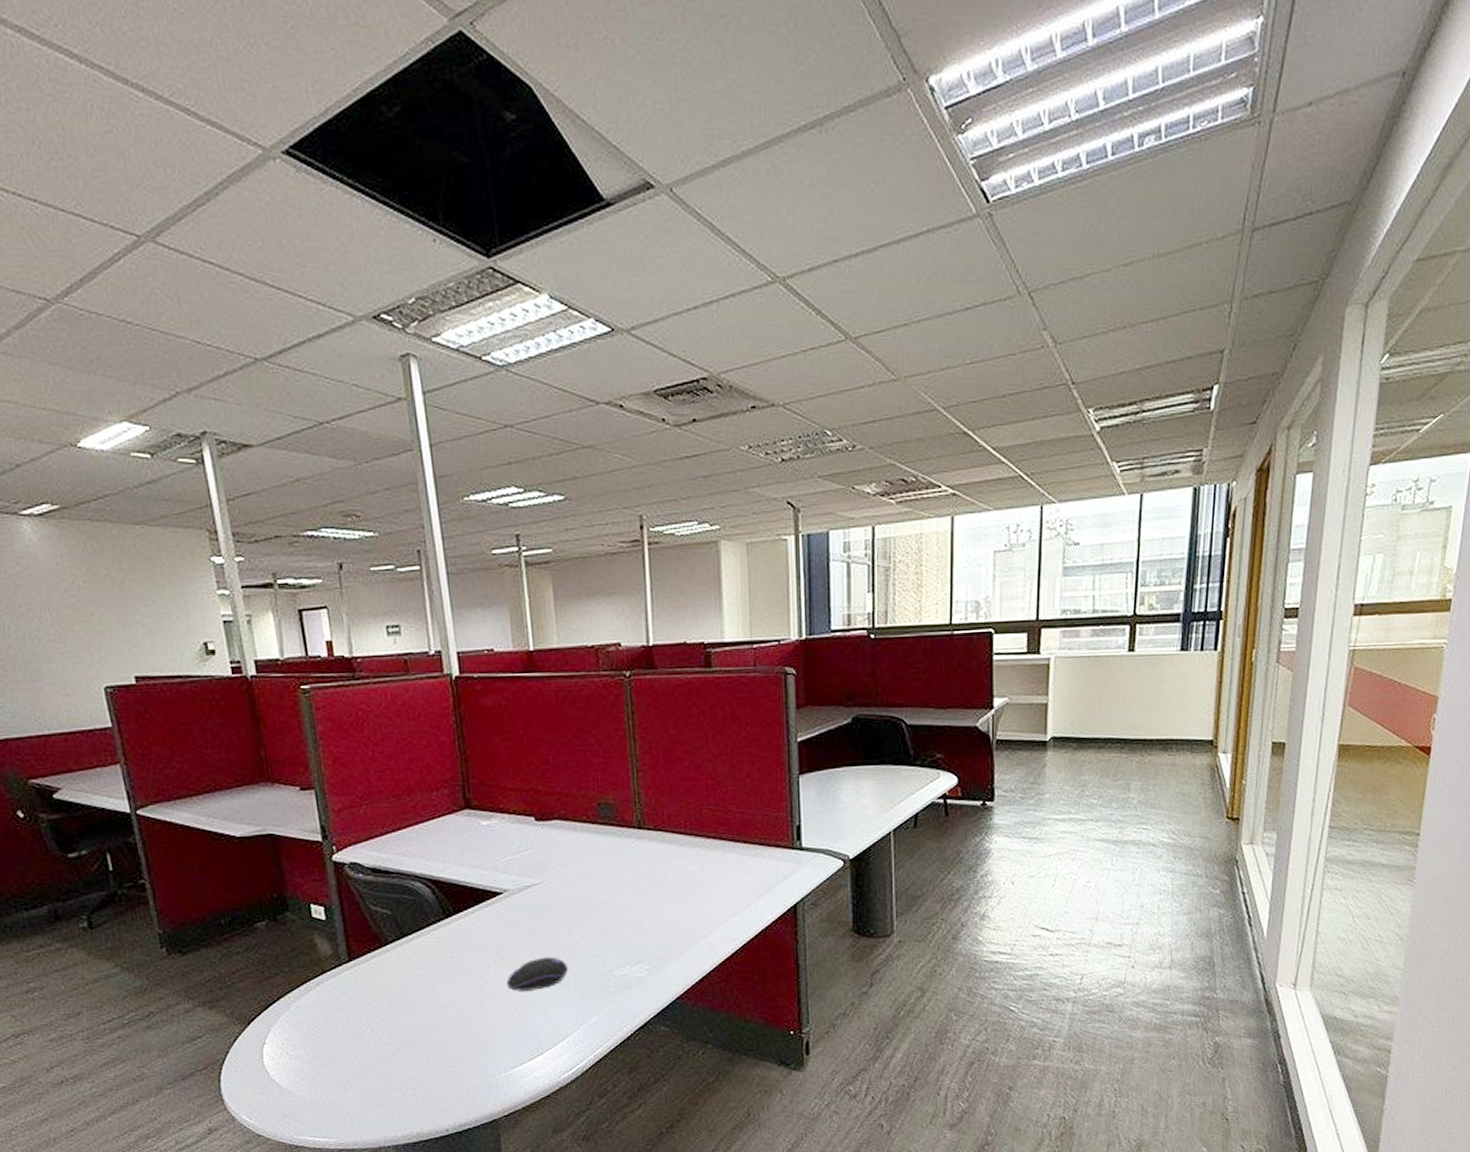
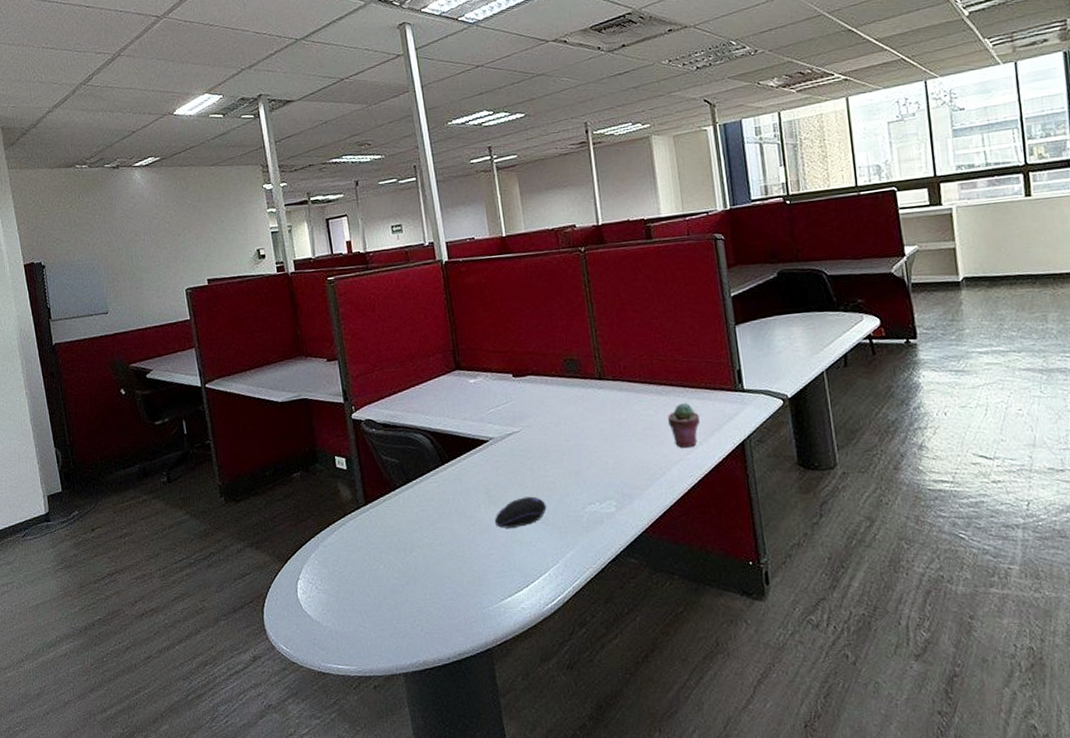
potted succulent: none [713,859,751,909] -> present [667,402,700,448]

